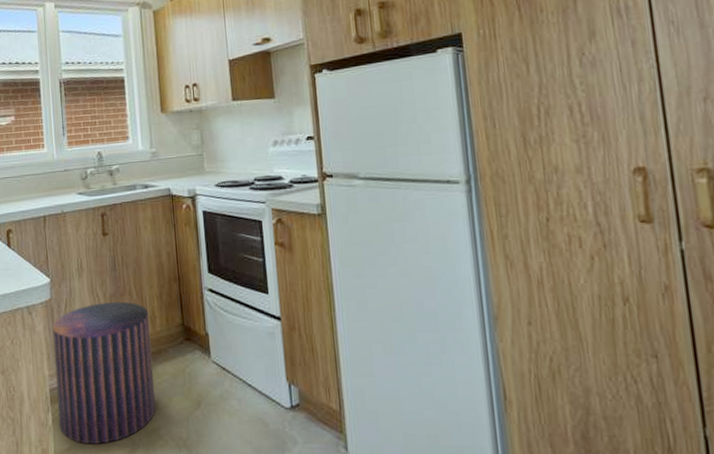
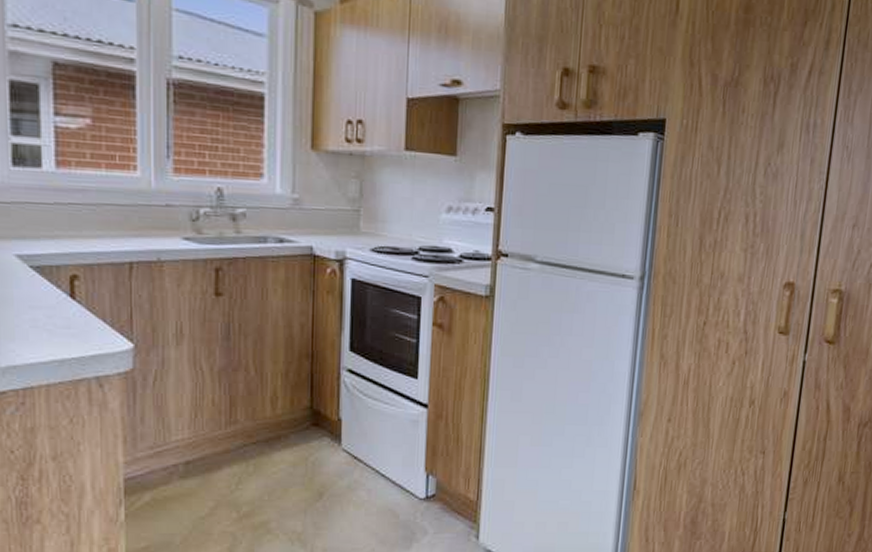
stool: present [52,301,156,444] -> none [133,377,269,540]

